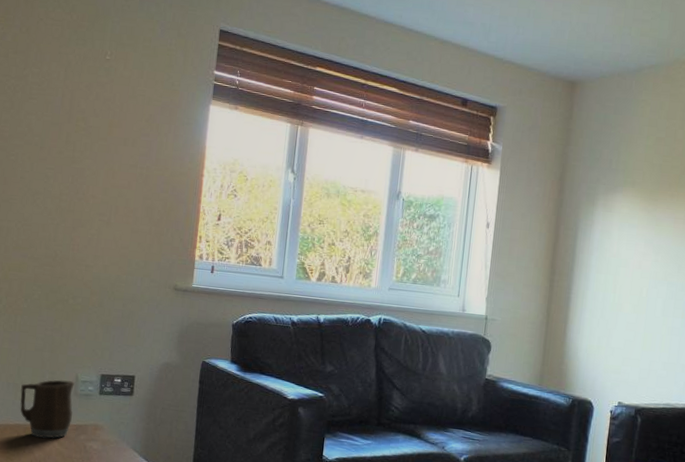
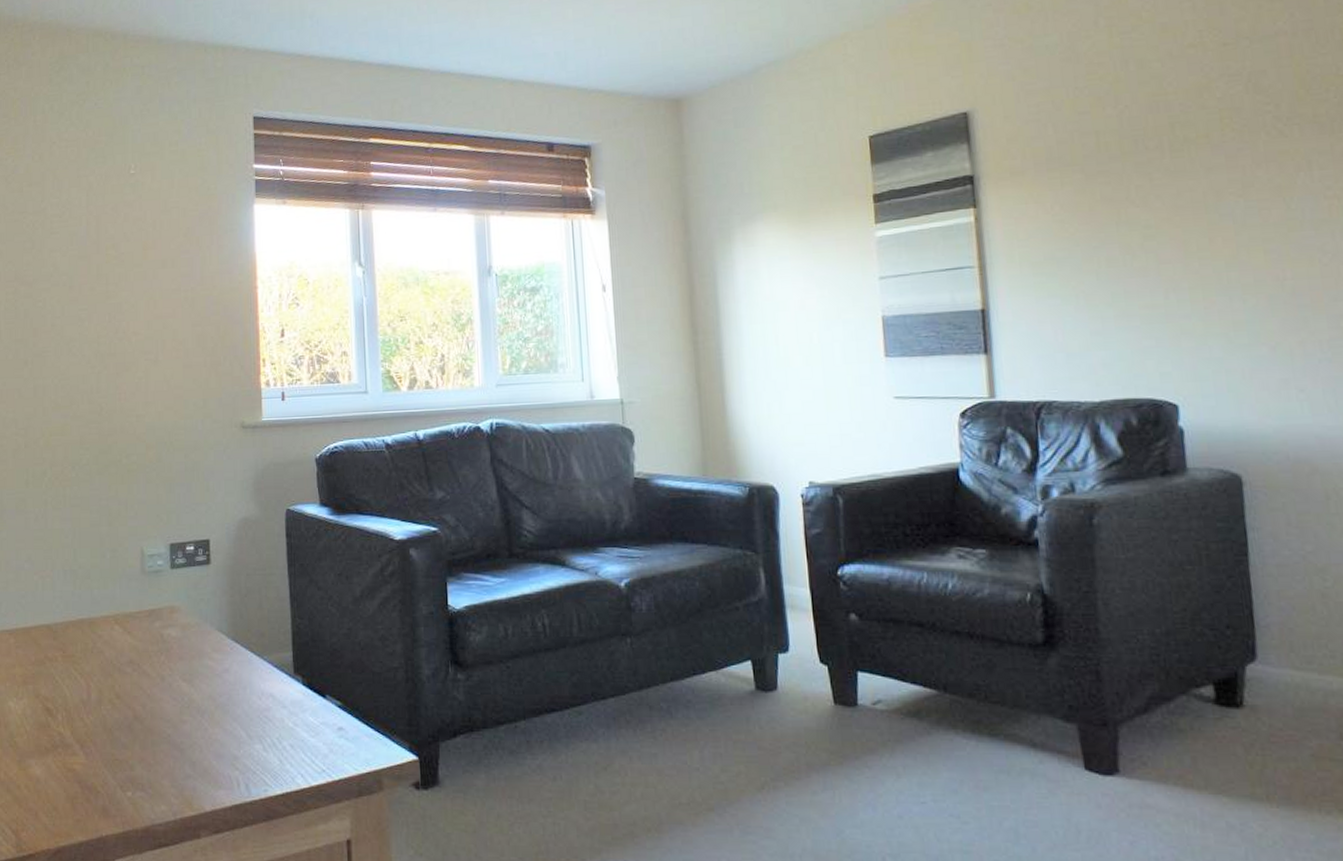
mug: present [20,380,75,439] -> none [80,557,142,633]

